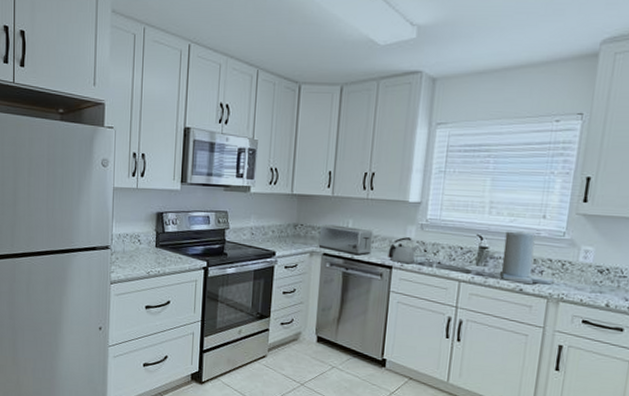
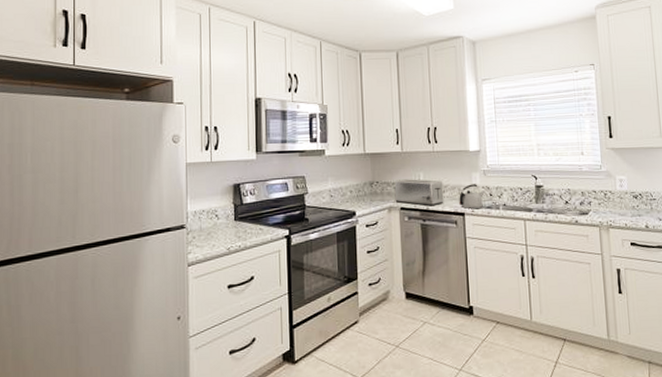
paper towel: present [499,231,554,285] -> none [554,168,601,216]

